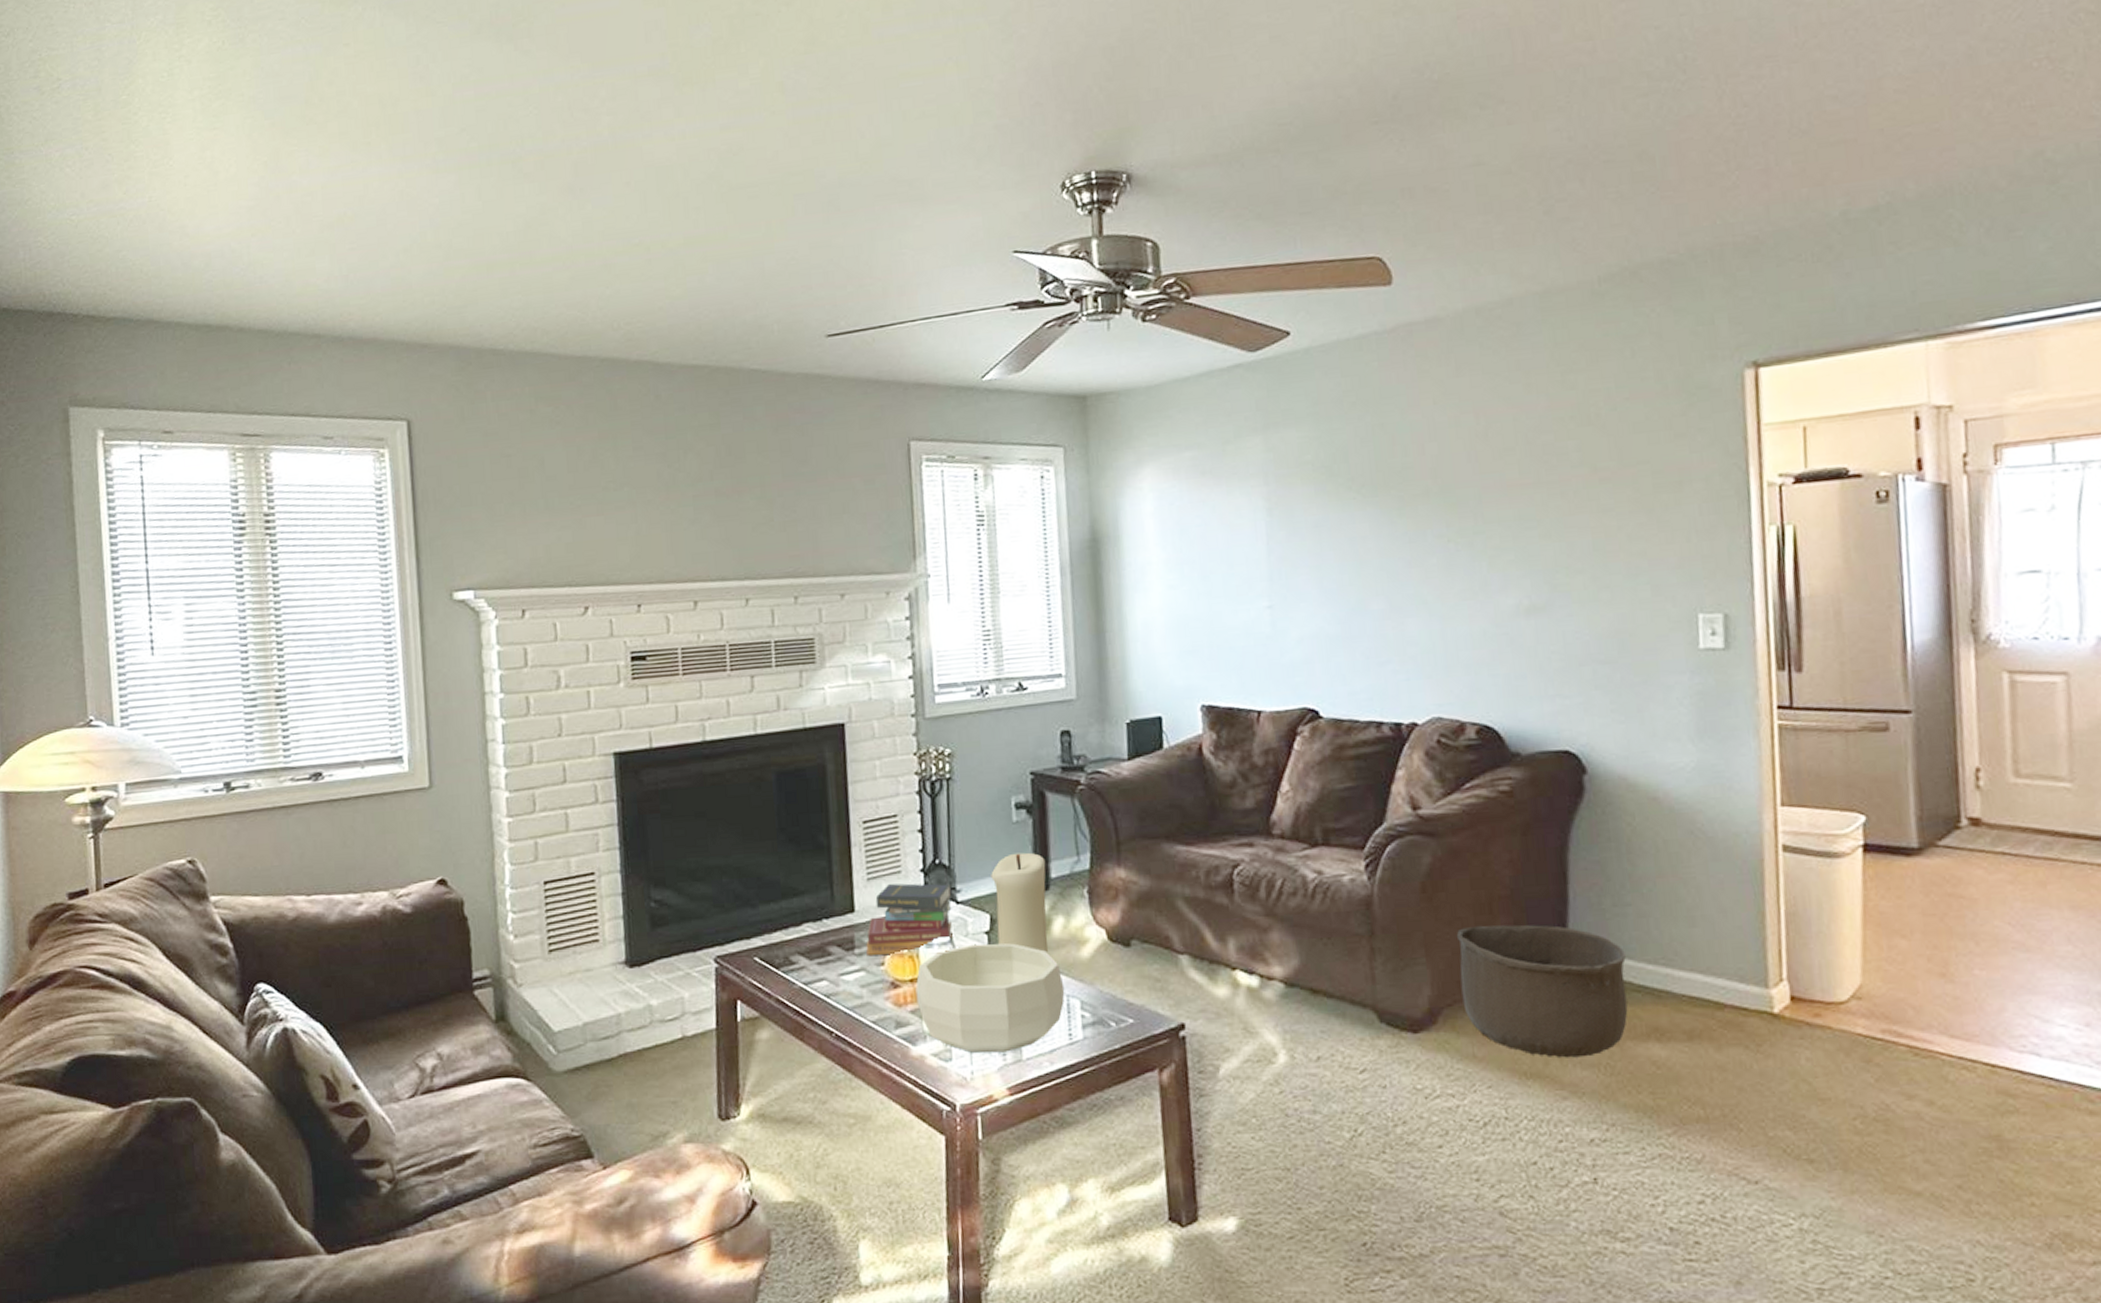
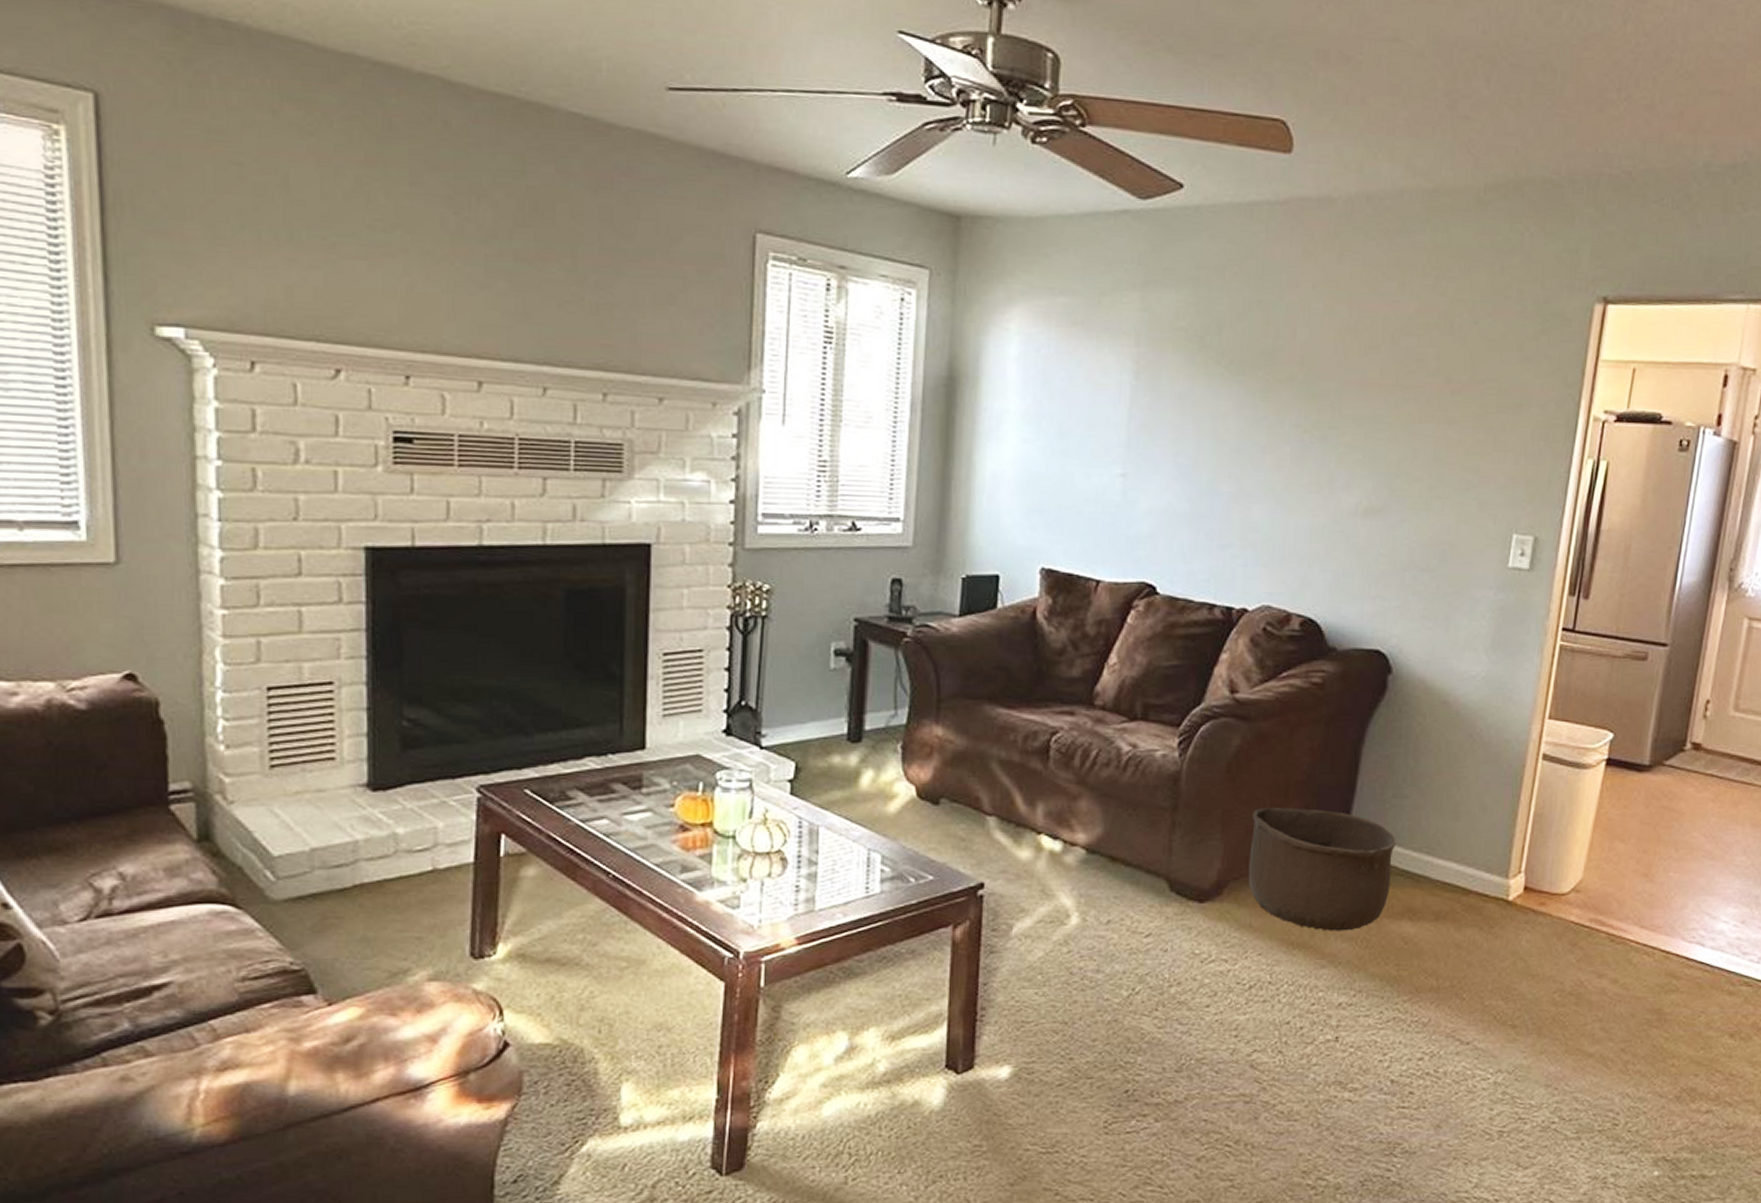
books: present [866,883,953,956] -> none [655,723,756,799]
decorative bowl: present [915,943,1065,1054] -> none [707,792,867,902]
candle: present [991,852,1049,953] -> none [801,701,861,806]

